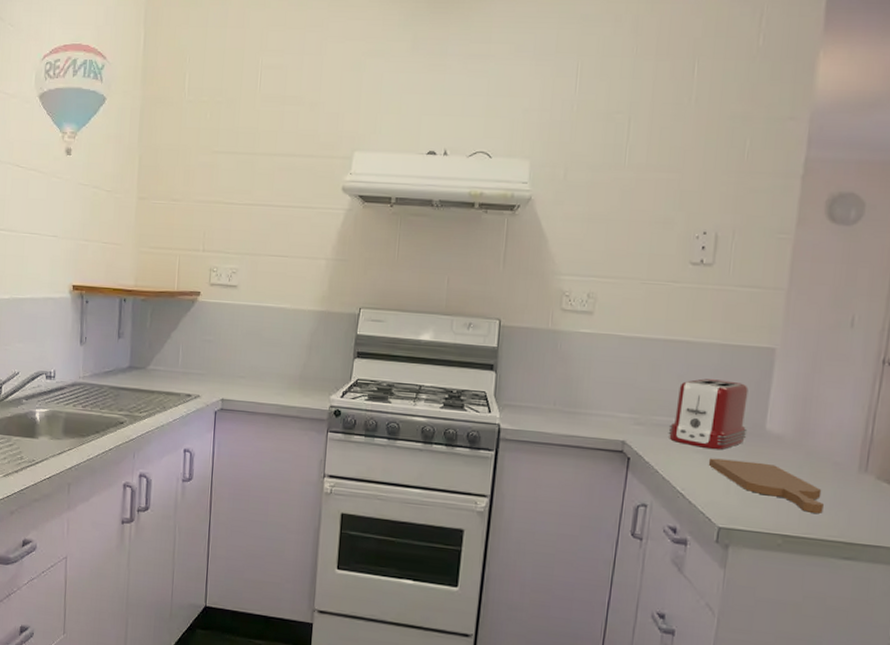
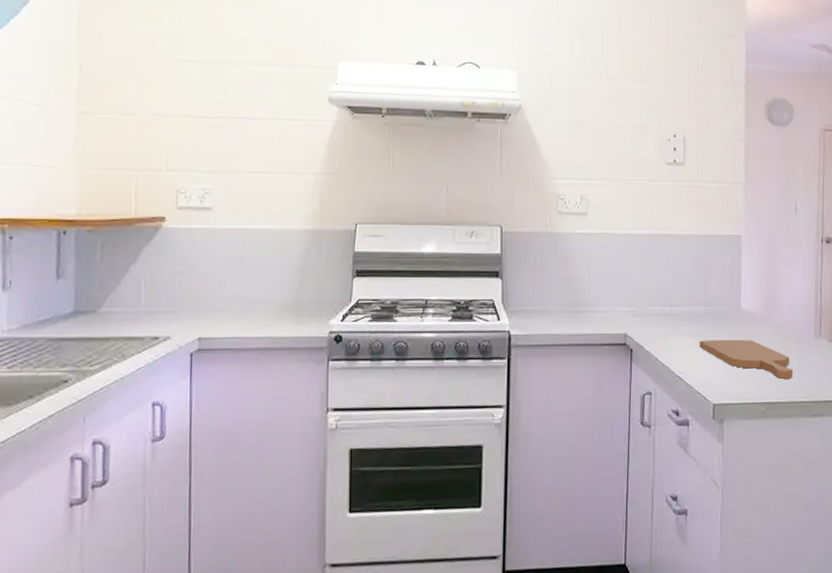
toaster: present [668,378,749,450] -> none [662,268,727,333]

